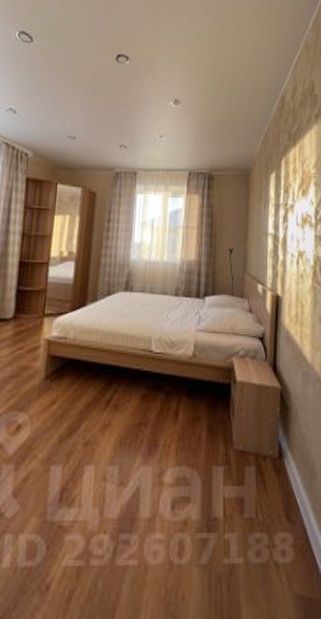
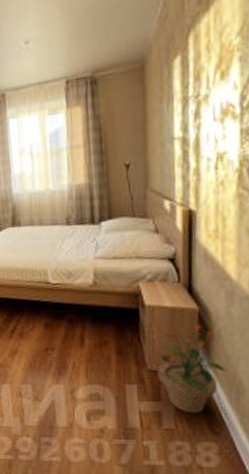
potted plant: none [243,402,302,499] -> present [157,324,226,413]

